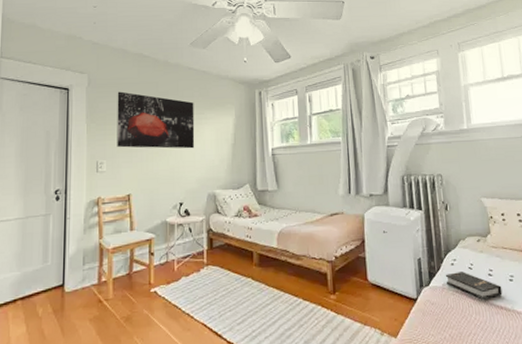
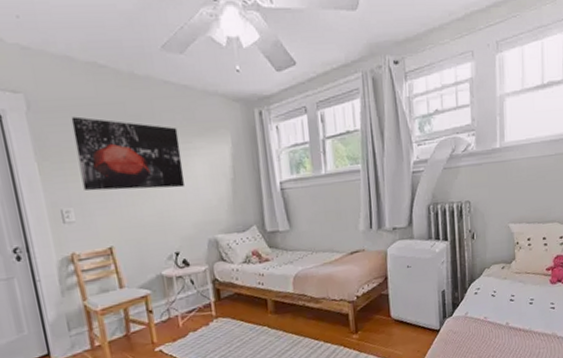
hardback book: present [445,271,503,301] -> none [468,299,522,325]

